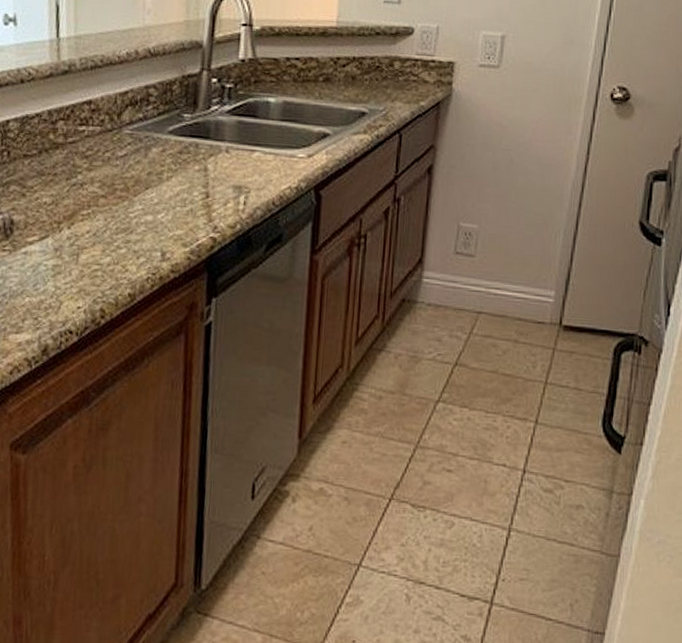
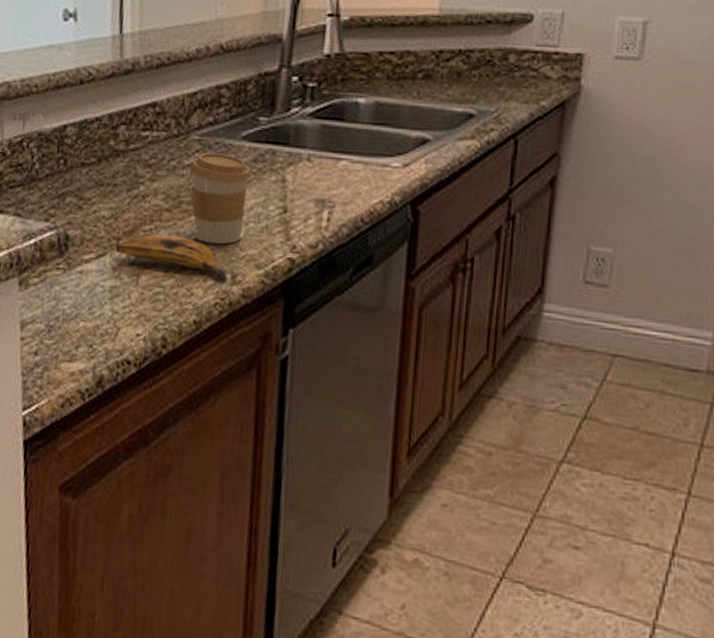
banana: none [56,218,158,258] -> present [115,234,228,281]
coffee cup: none [123,145,177,226] -> present [190,152,251,245]

